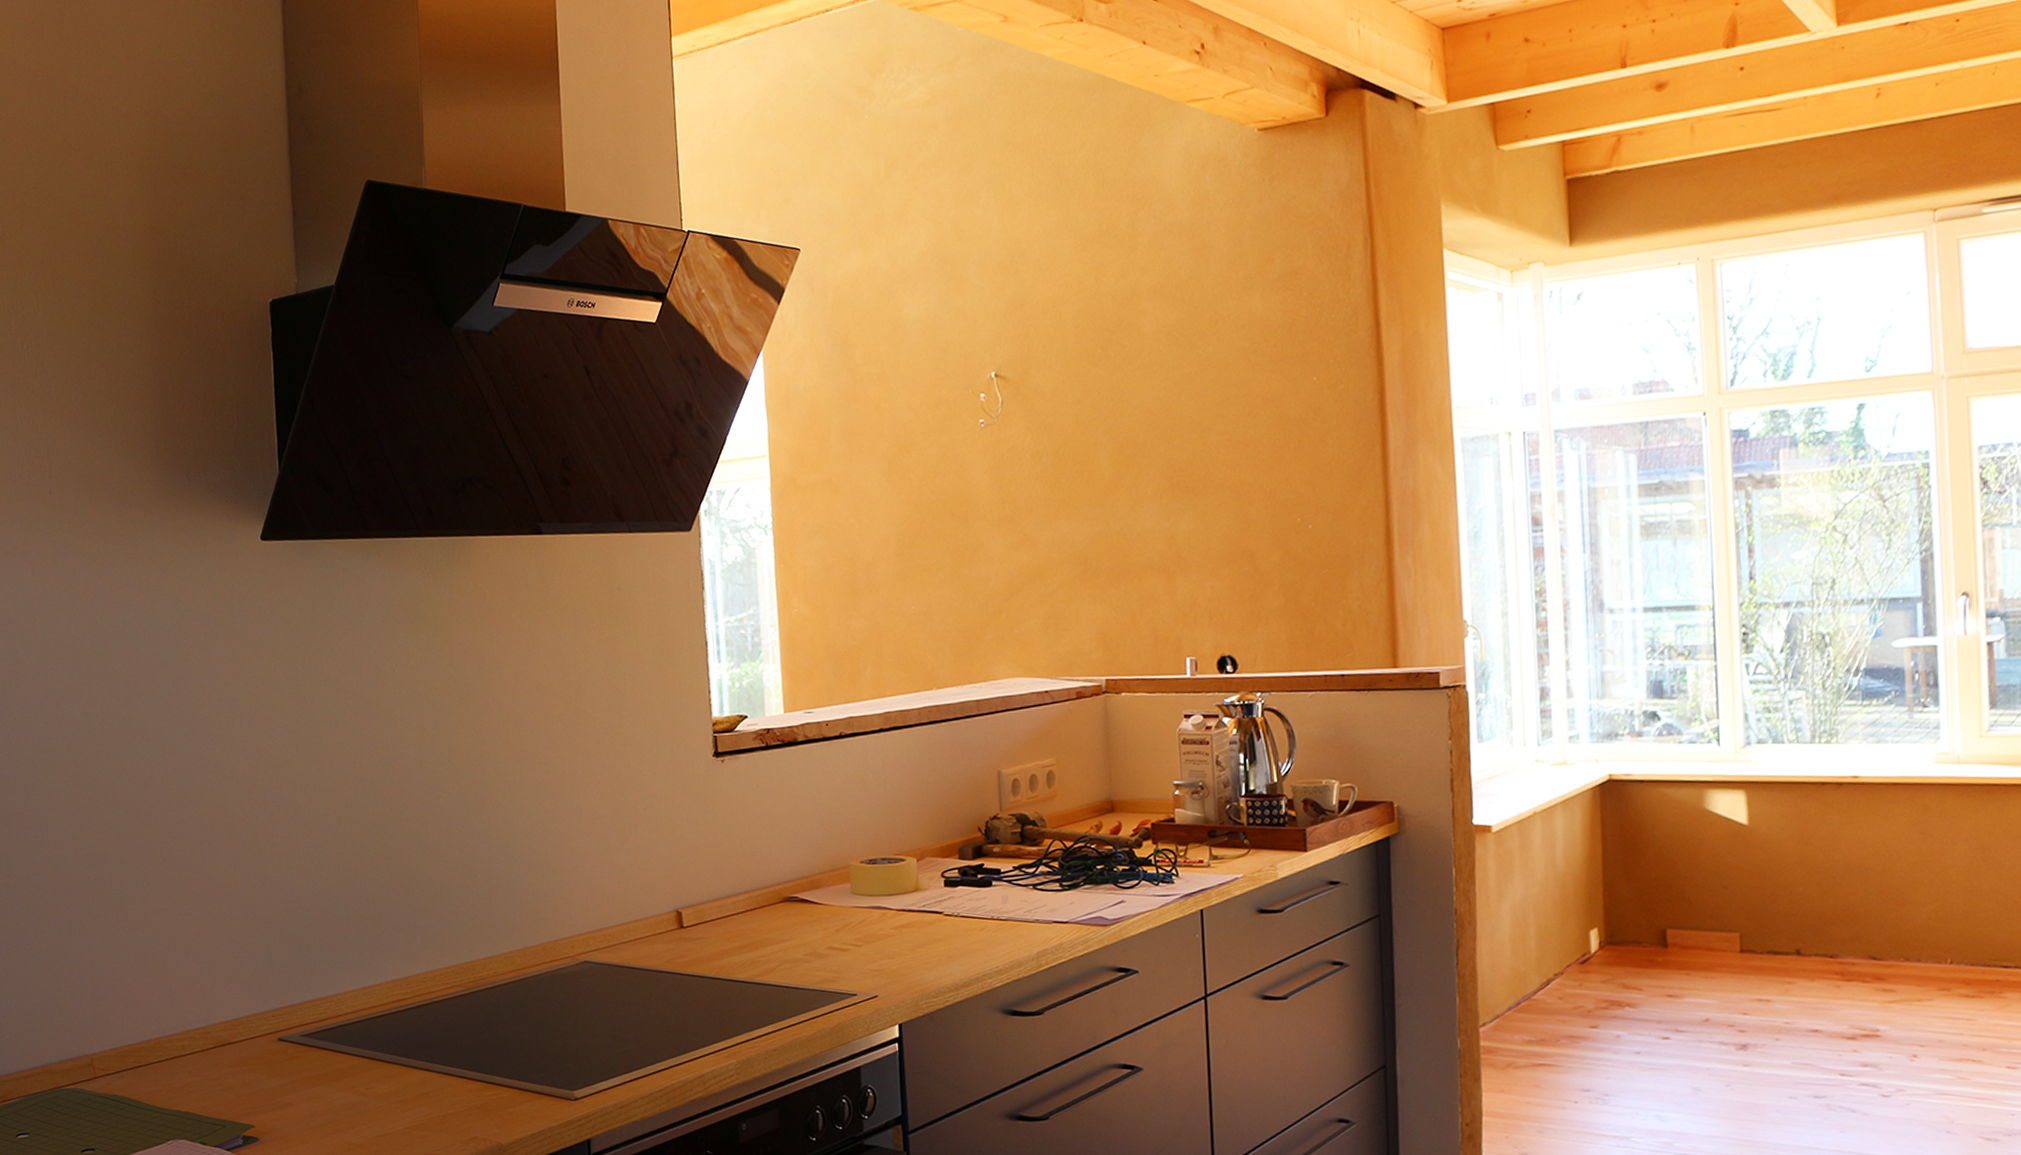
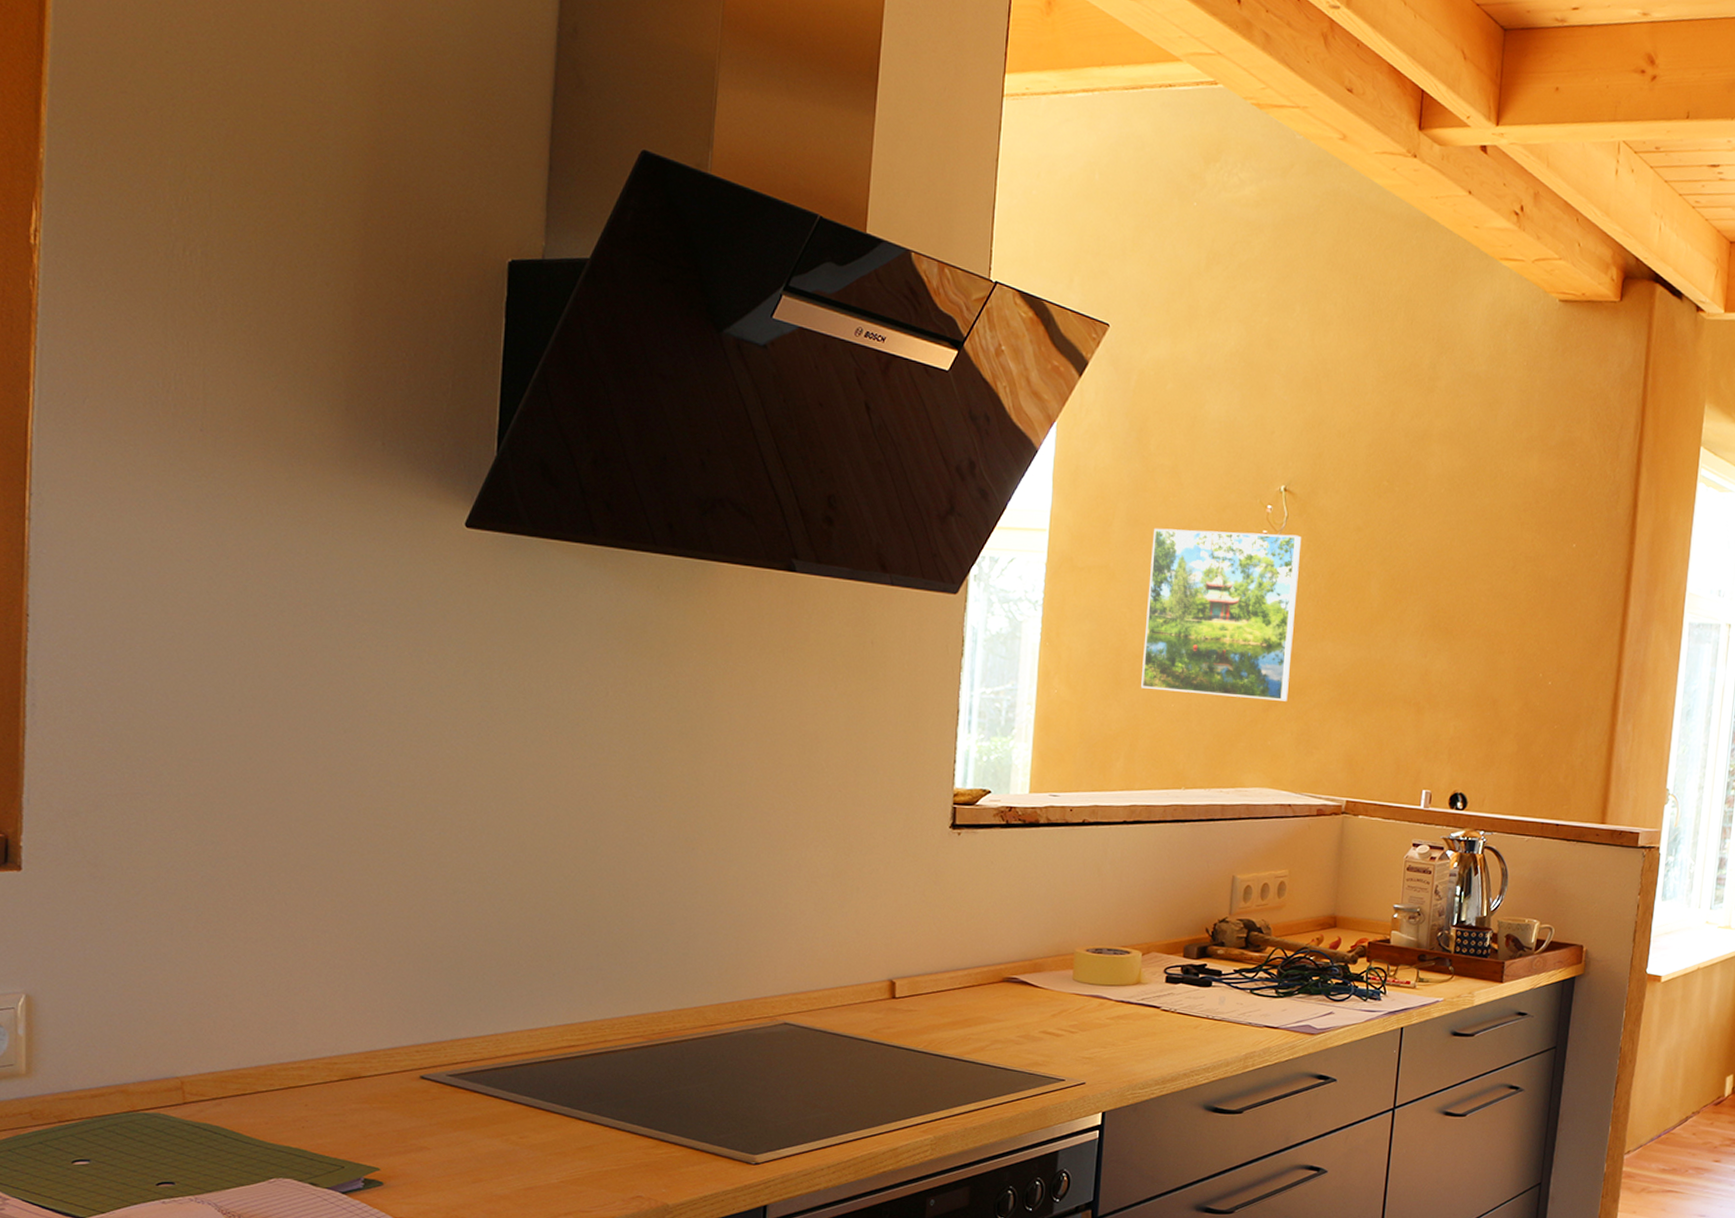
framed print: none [870,418,1029,595] -> present [1141,528,1302,701]

